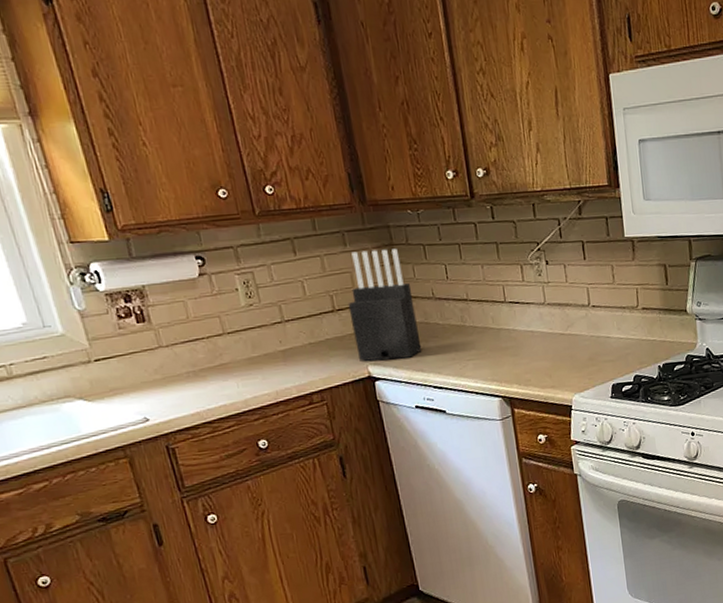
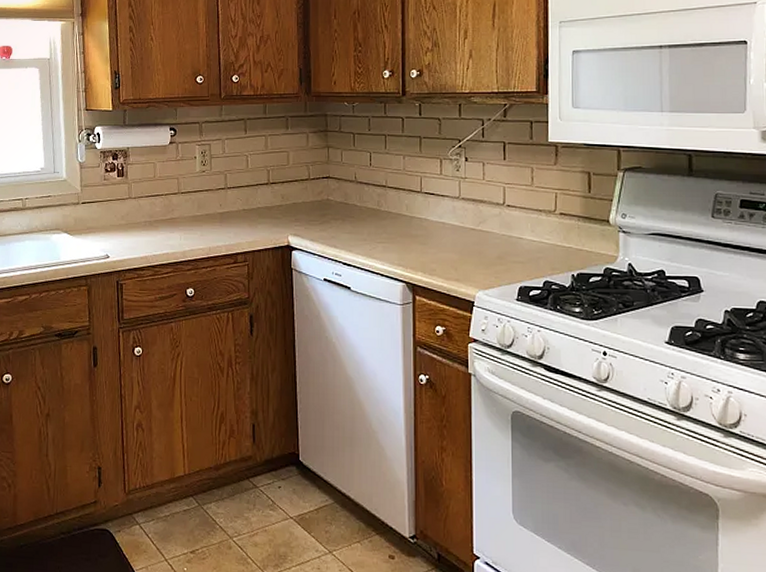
knife block: present [348,248,422,362] -> none [281,134,338,233]

